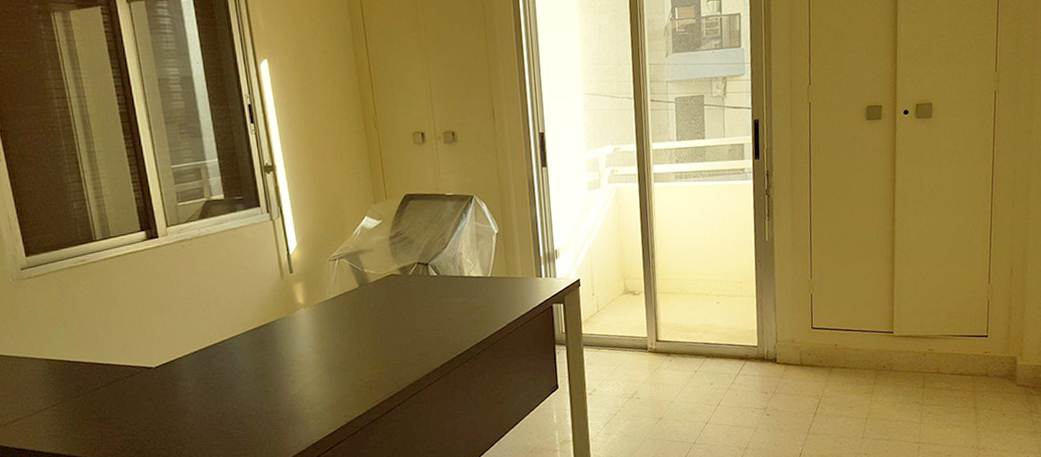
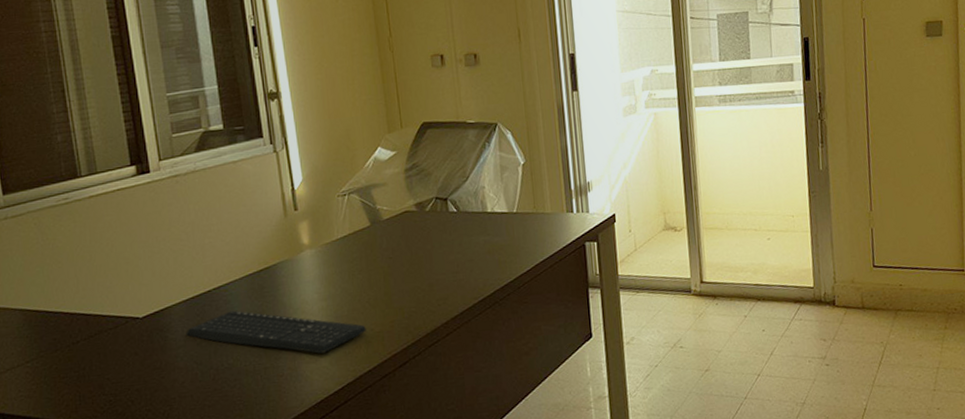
keyboard: none [194,362,356,401] -> present [186,310,366,354]

